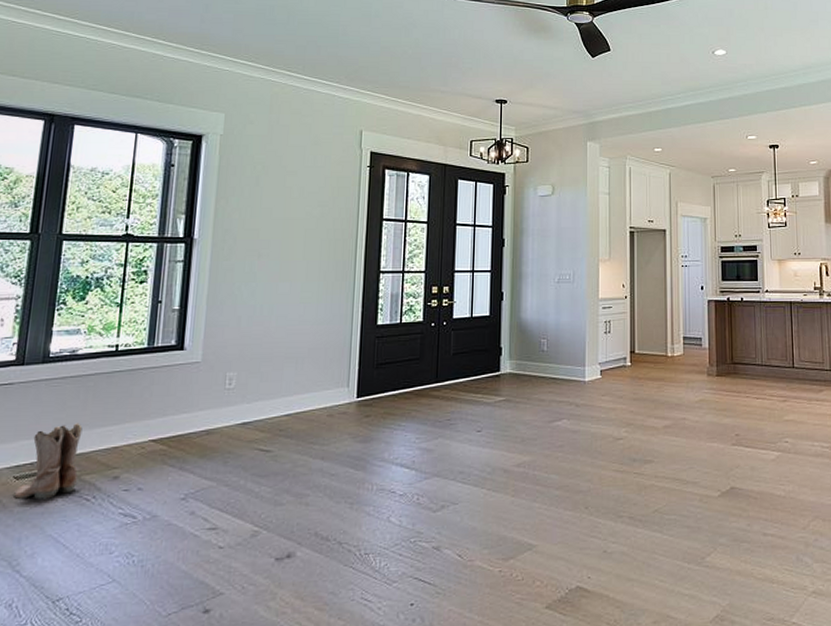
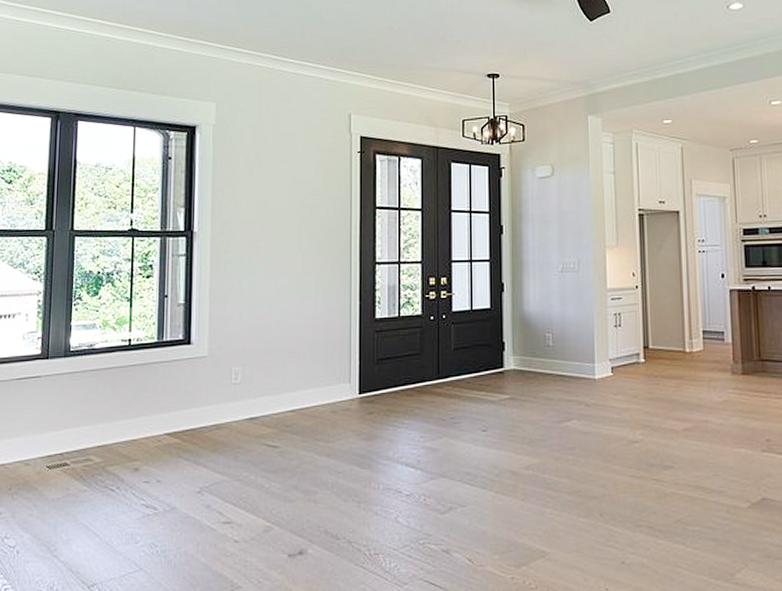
boots: present [12,423,83,500] -> none [47,415,104,488]

